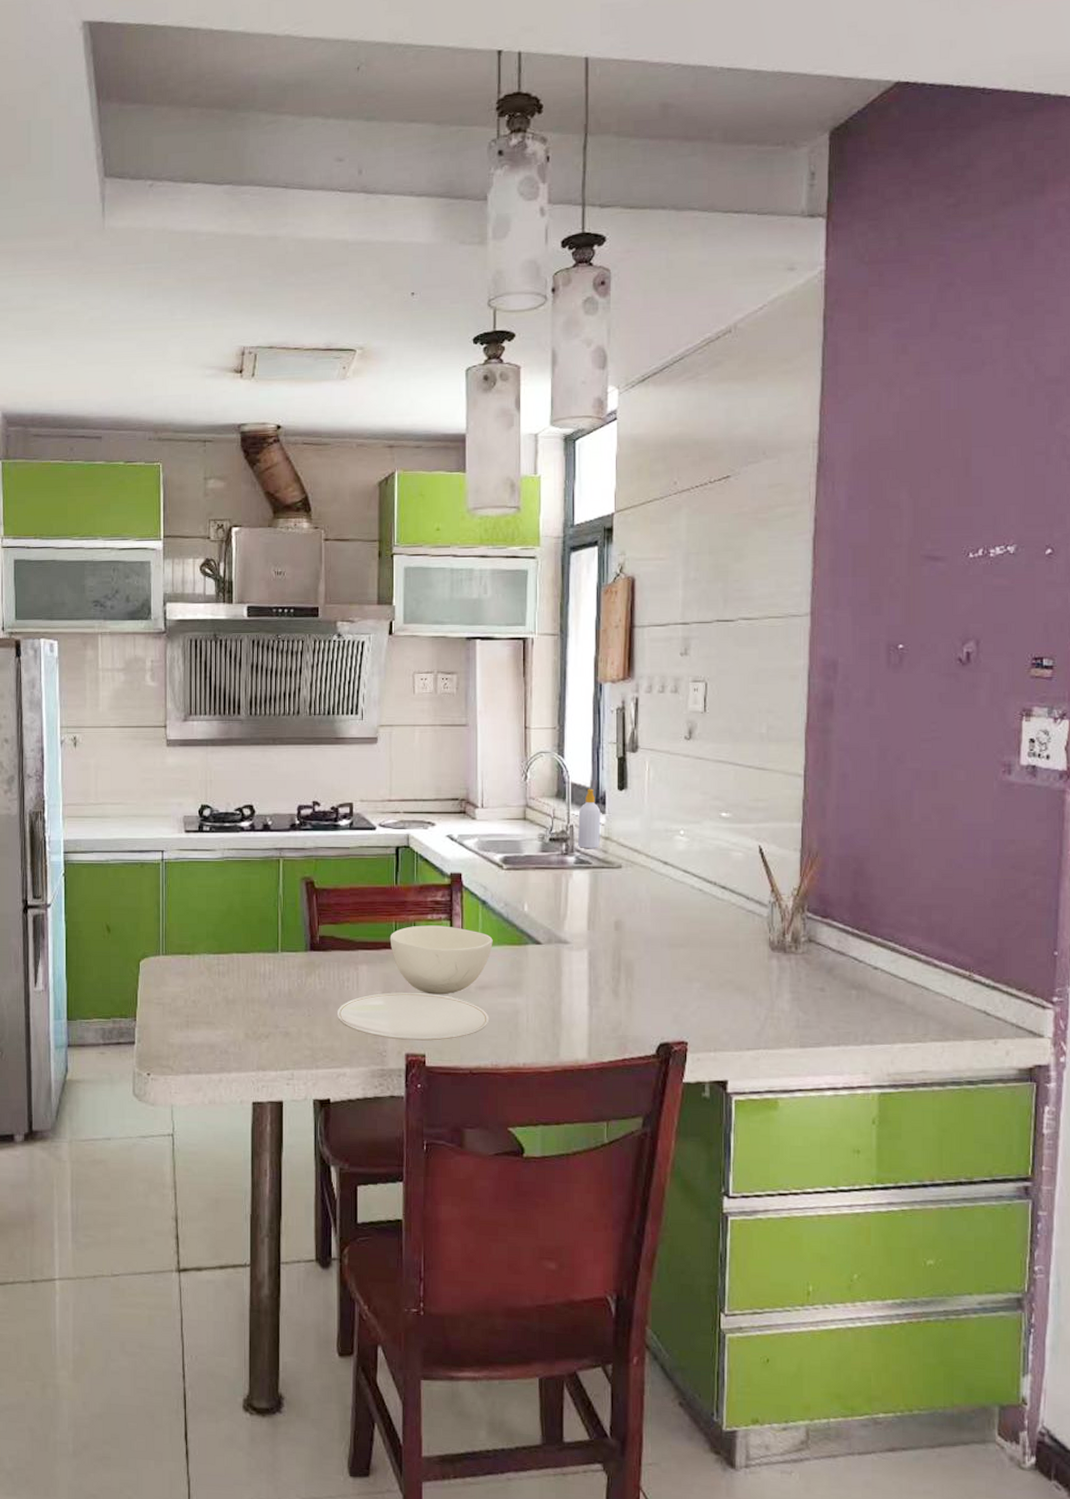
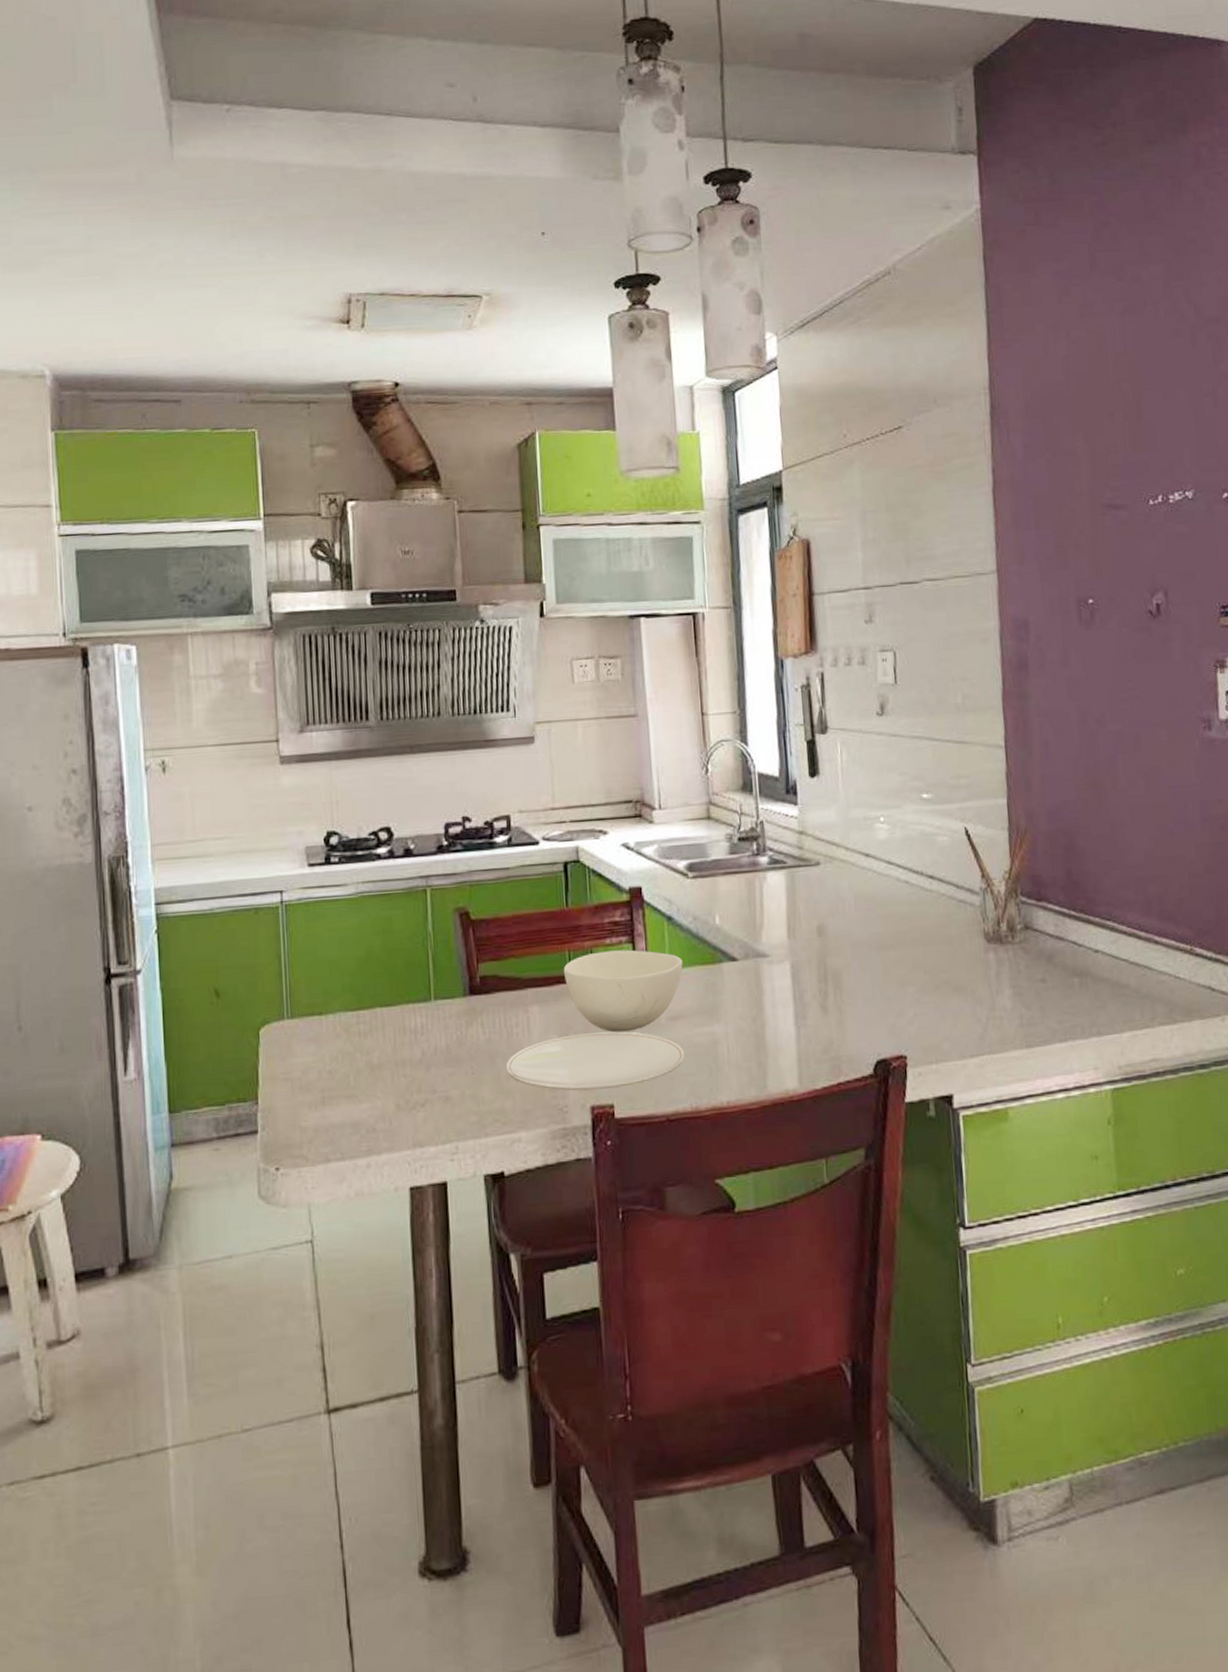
soap bottle: present [578,788,601,848] -> none [768,777,794,846]

